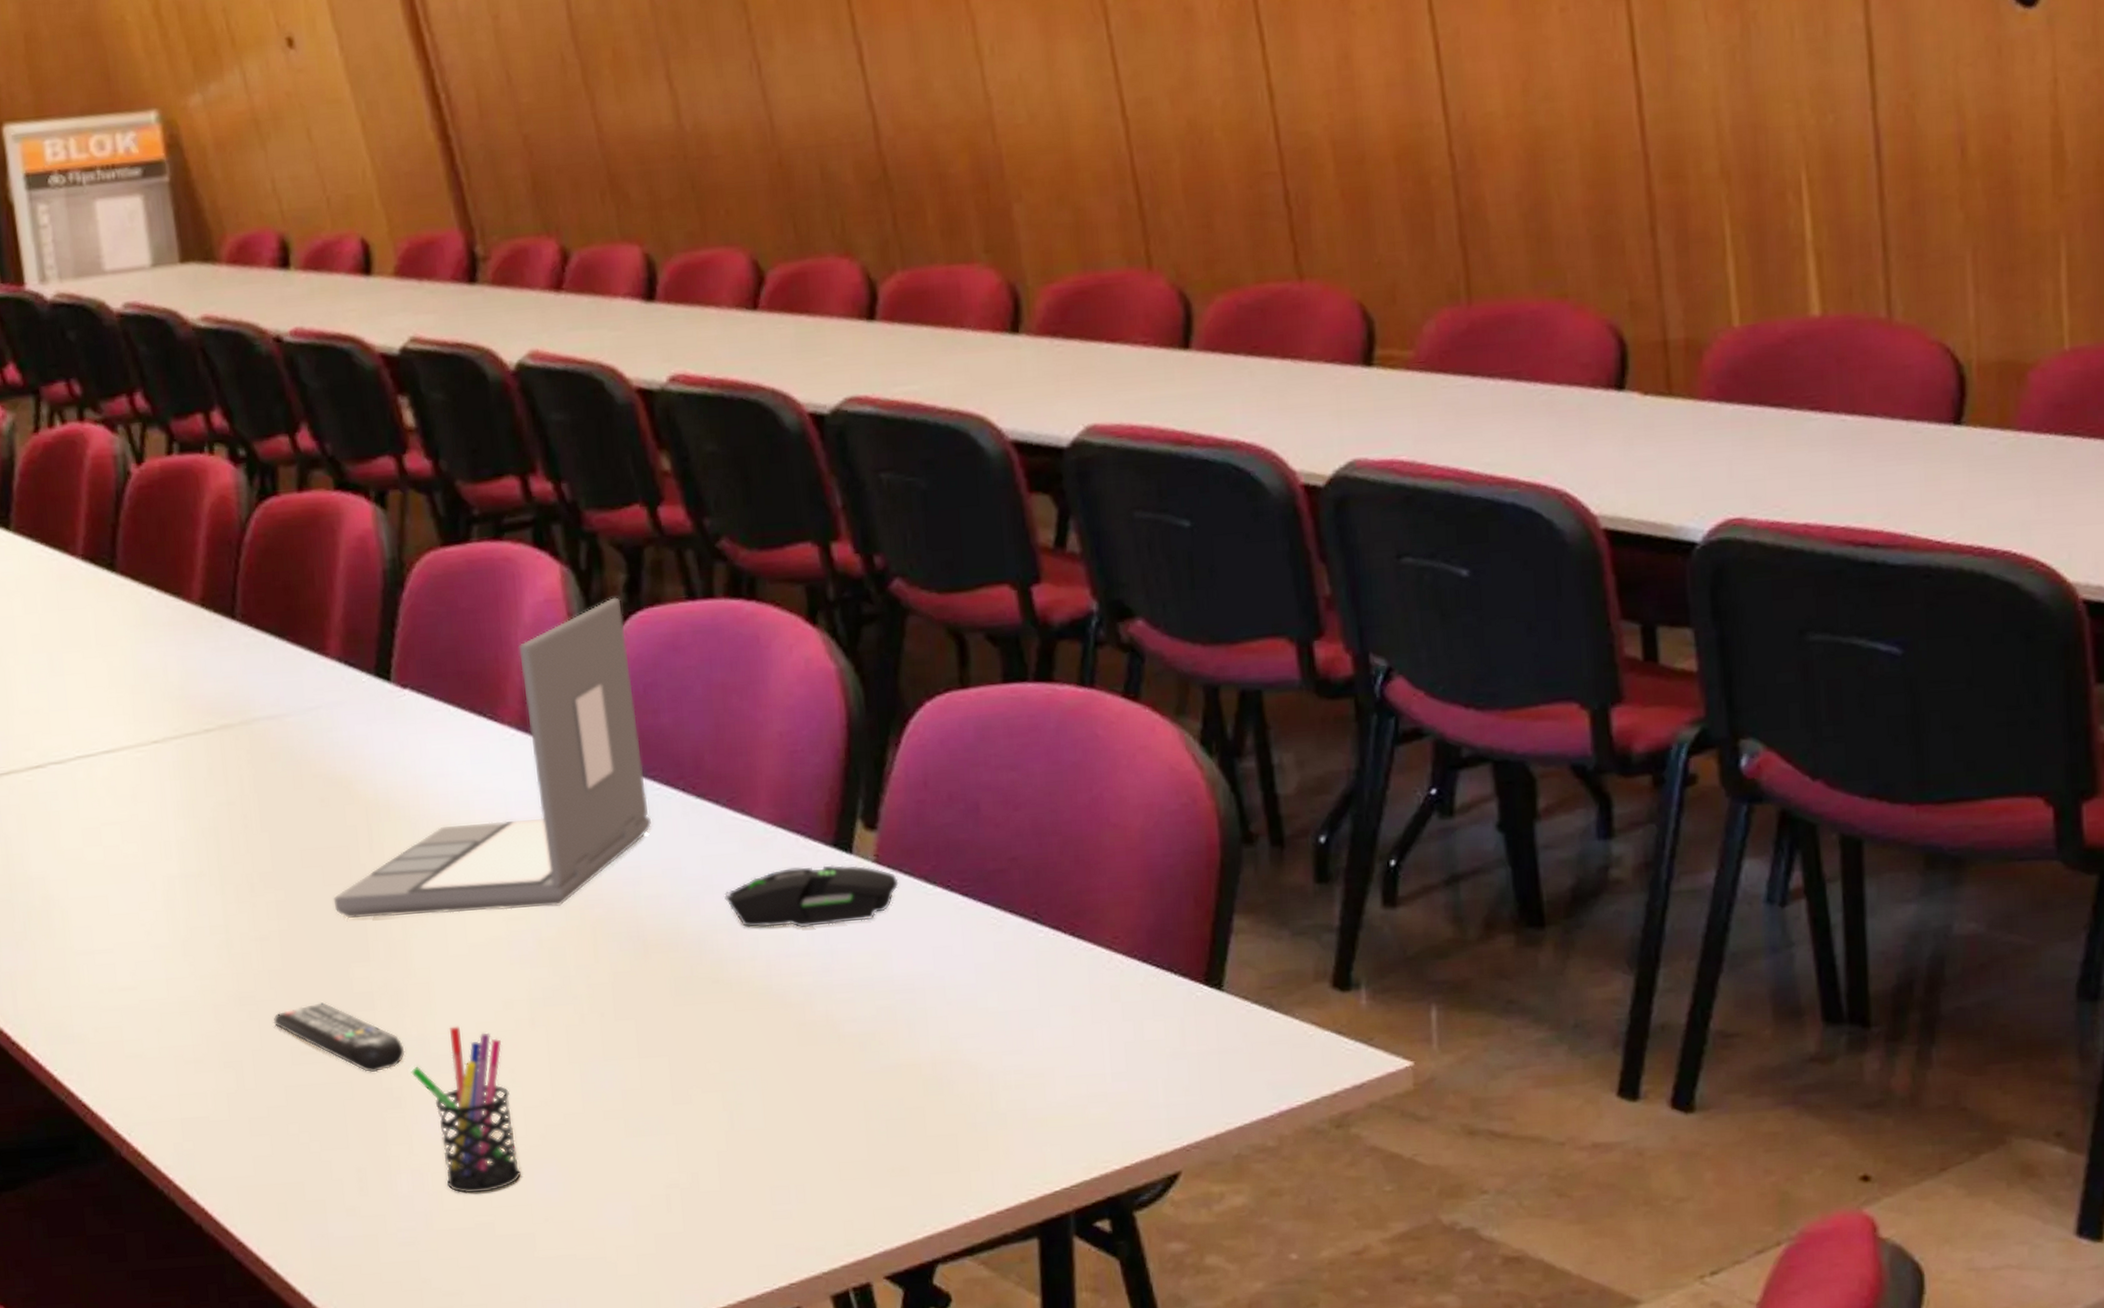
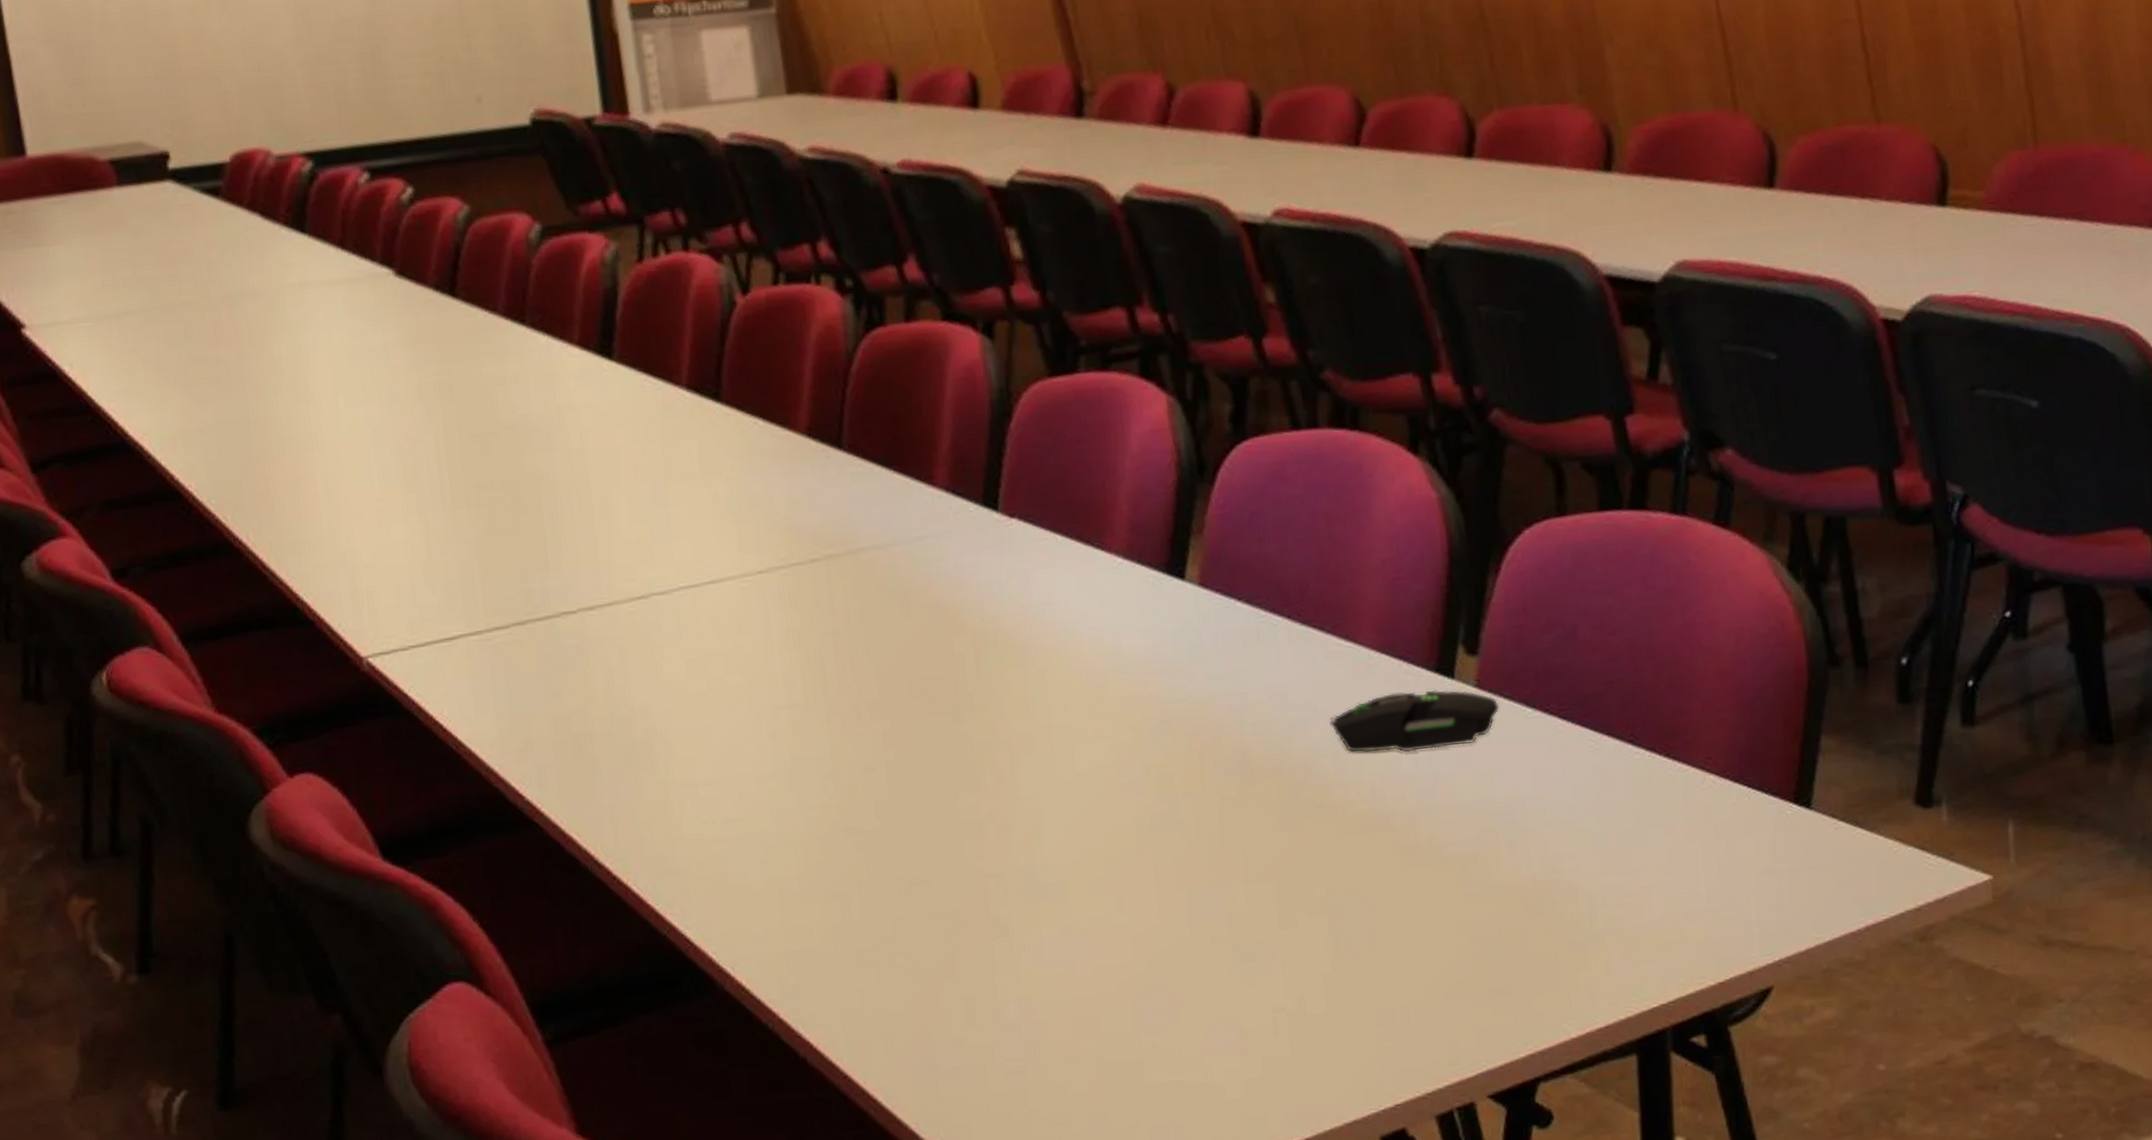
remote control: present [273,1002,405,1073] -> none [879,832,1013,902]
laptop: present [333,597,651,919] -> none [940,427,1257,748]
pen holder: present [411,1026,522,1194] -> none [1018,854,1130,1022]

